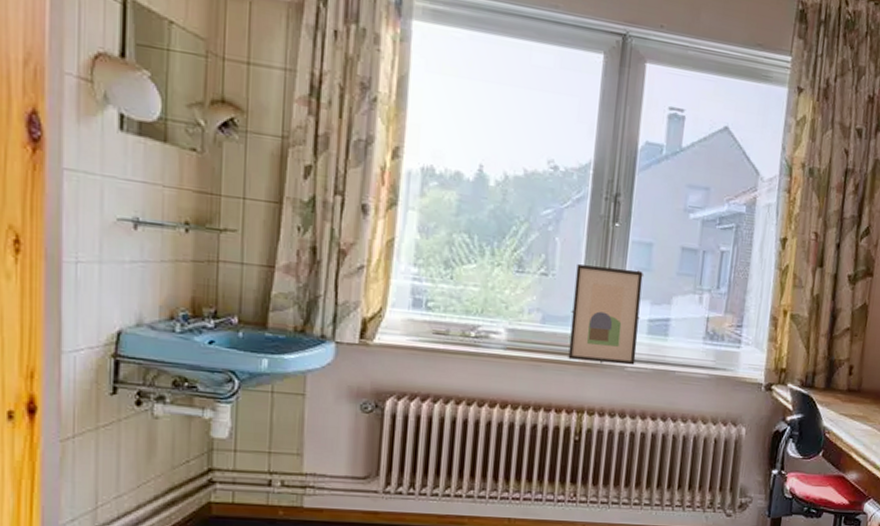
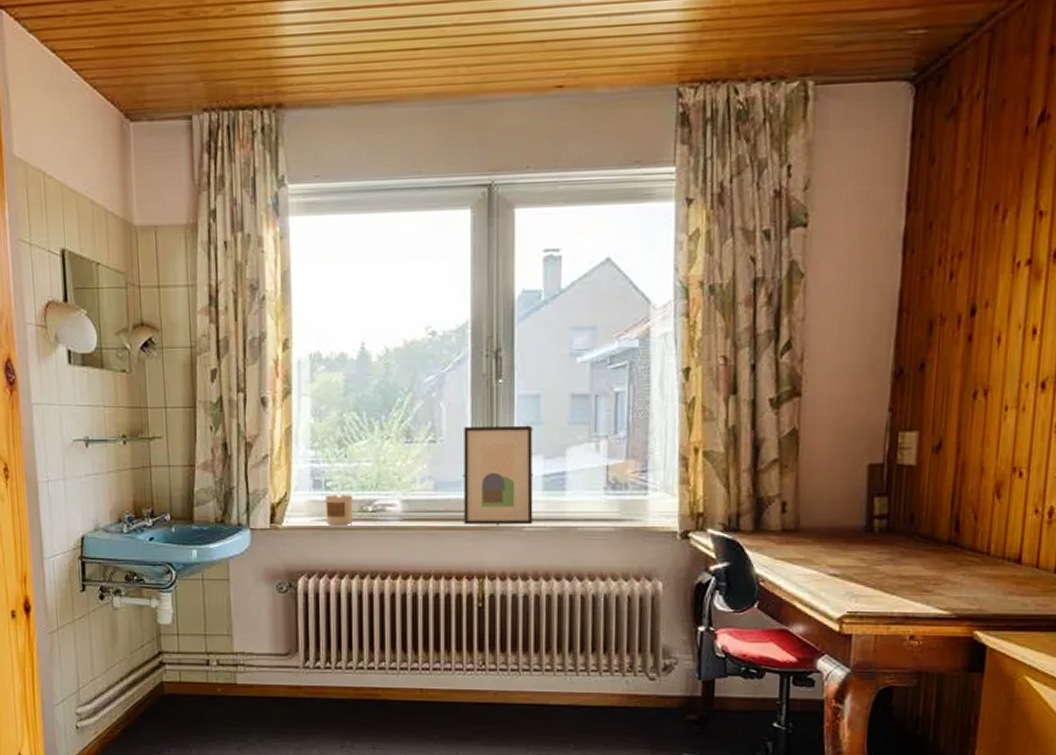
candle: none [423,312,456,349] -> present [325,491,353,526]

